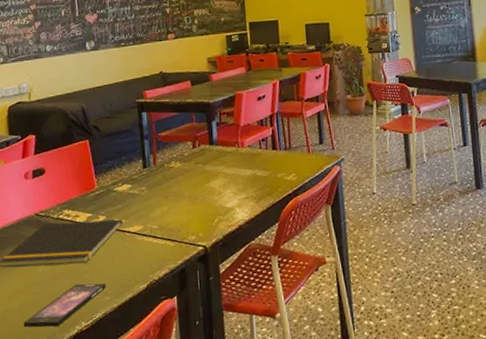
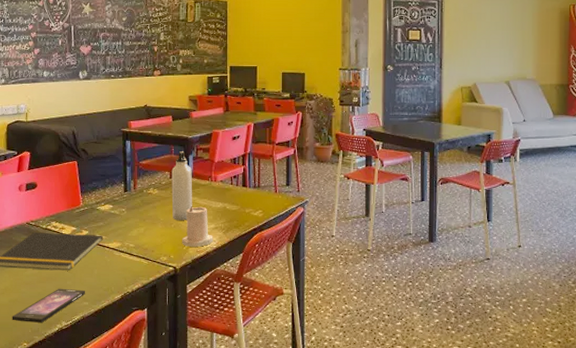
water bottle: none [194,118,220,194] -> present [171,151,193,220]
candle: none [210,176,245,222] -> present [182,206,213,247]

